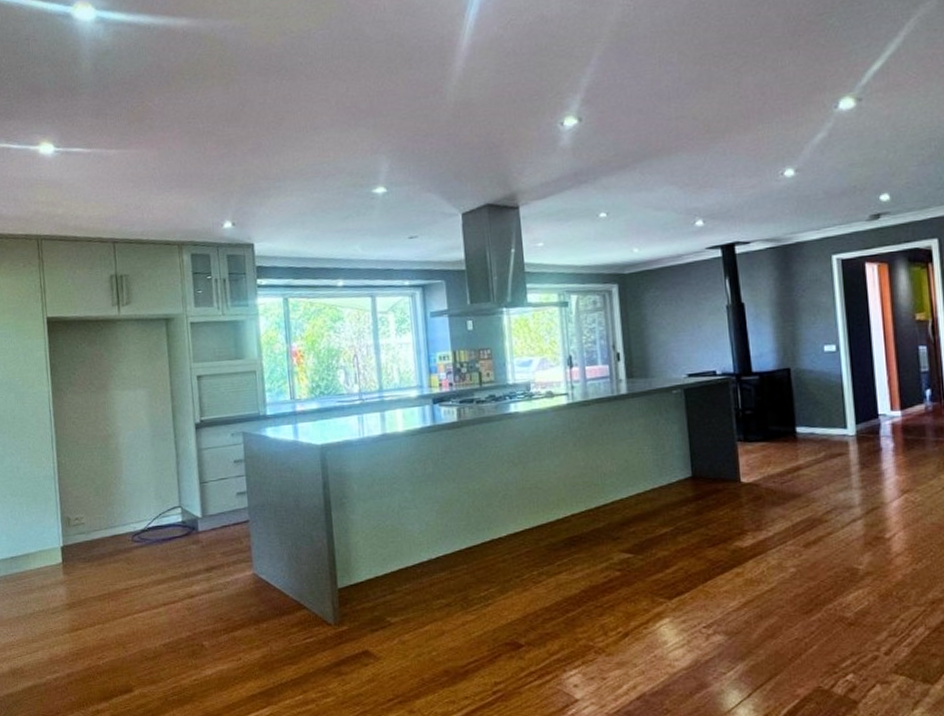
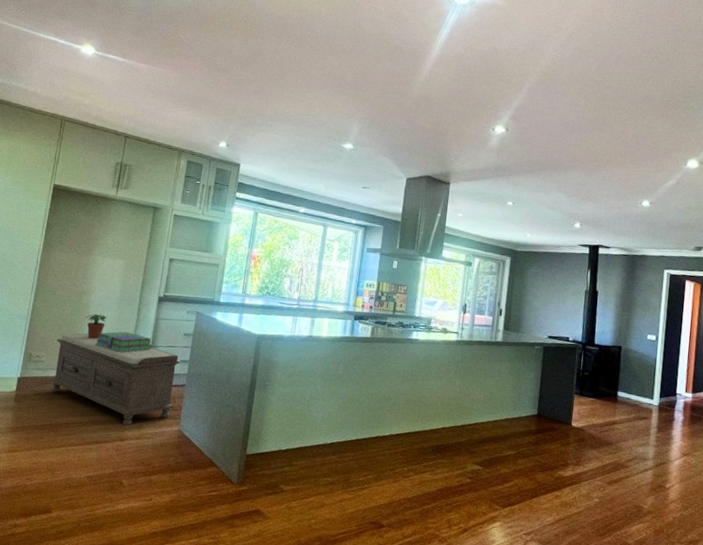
bench: none [92,482,242,580] -> present [51,333,180,426]
potted plant: none [117,457,143,487] -> present [84,314,107,339]
stack of books: none [135,471,201,497] -> present [95,331,152,353]

